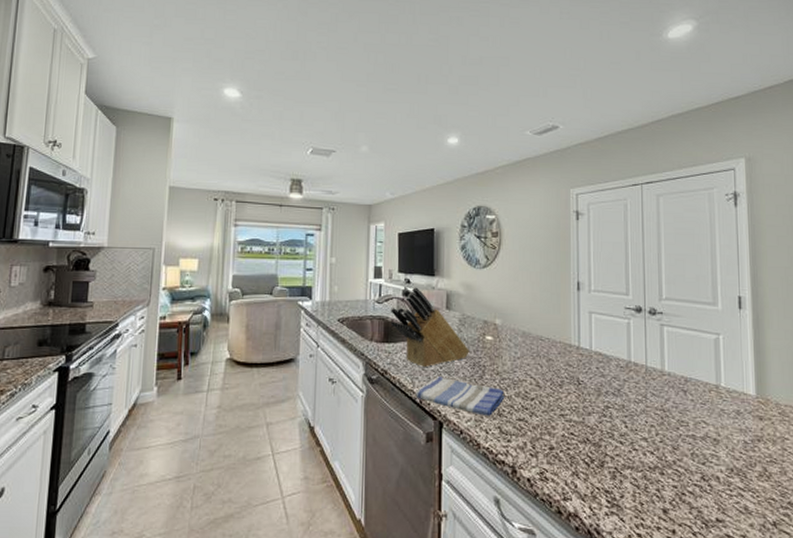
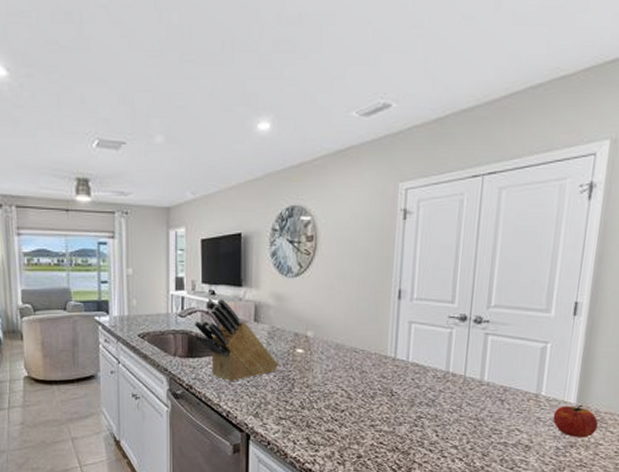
dish towel: present [415,376,505,416] -> none [222,390,314,428]
fruit: none [736,396,781,432] -> present [553,404,599,438]

